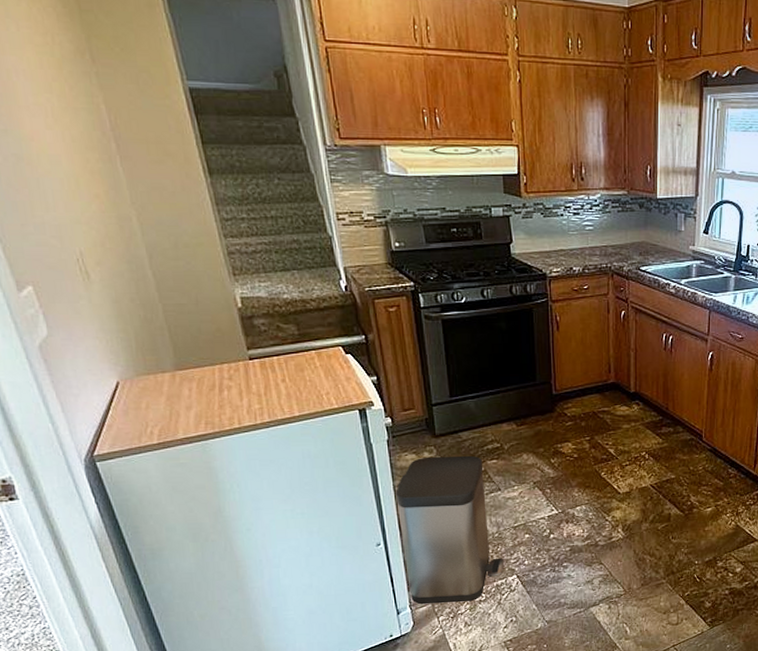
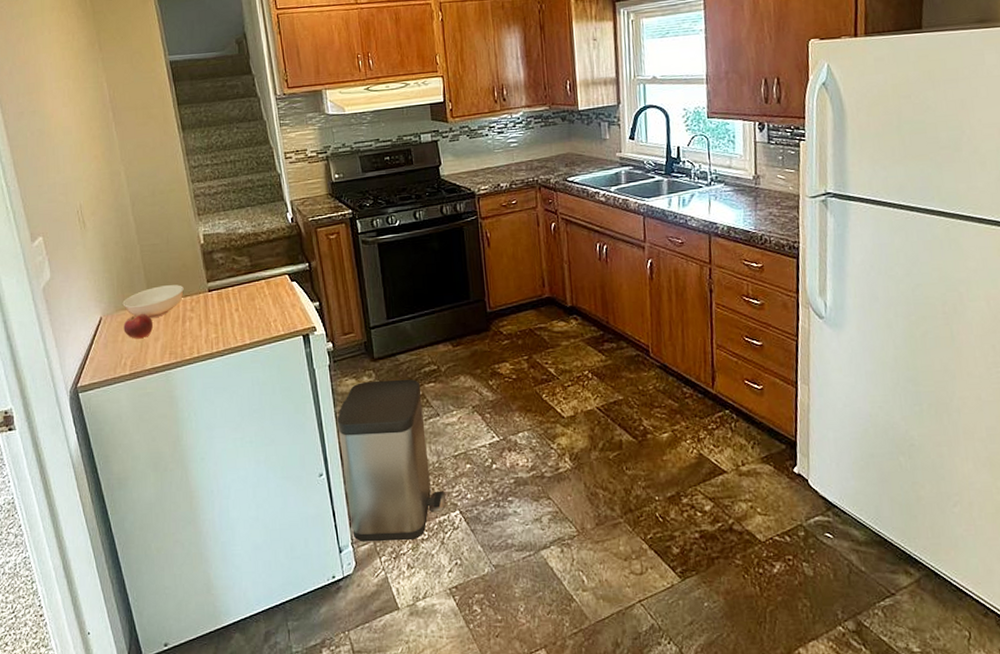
bowl: none [144,350,220,385] -> present [122,285,184,319]
fruit: none [147,379,185,407] -> present [123,313,154,339]

